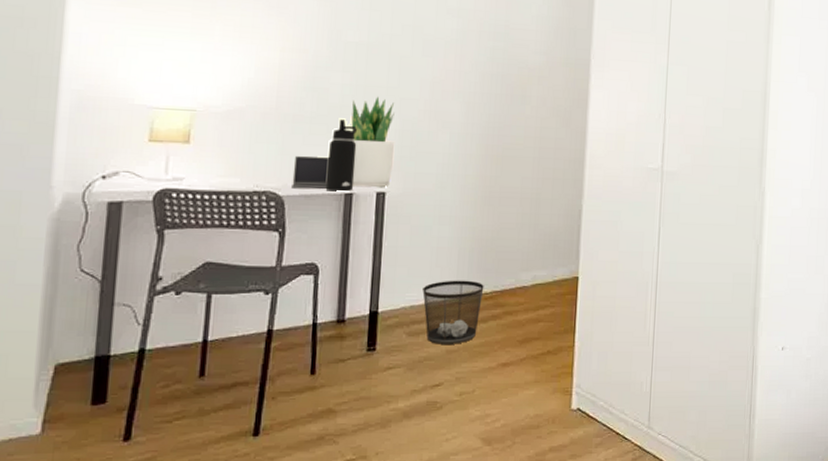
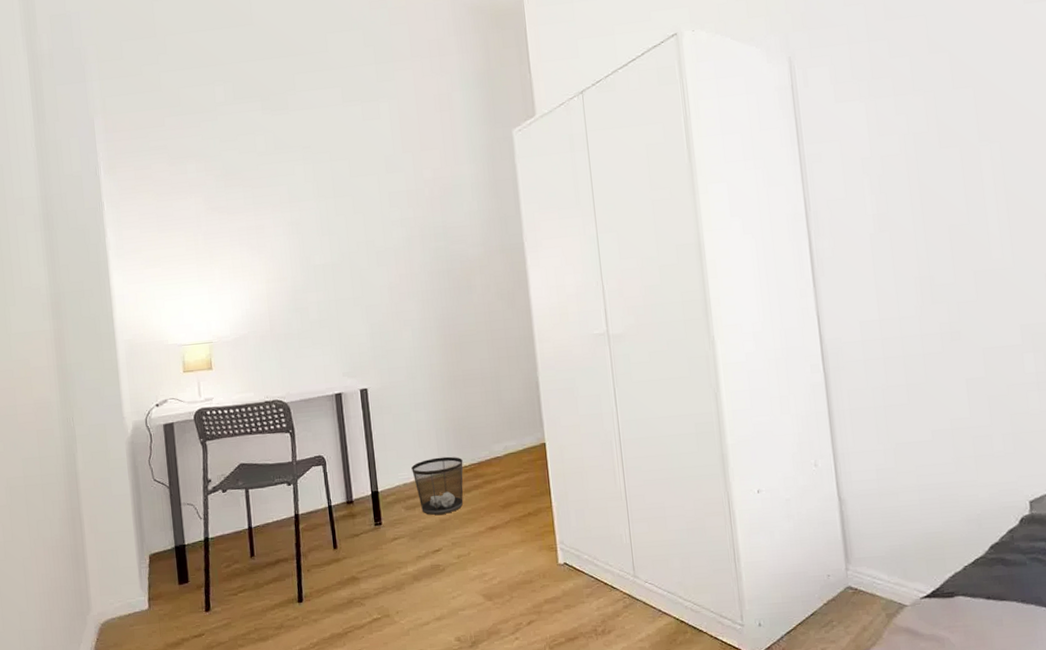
laptop computer: present [292,155,329,189] -> none [291,364,320,396]
water bottle: present [325,119,357,192] -> none [316,331,341,394]
planter: present [351,96,394,188] -> none [328,307,370,388]

